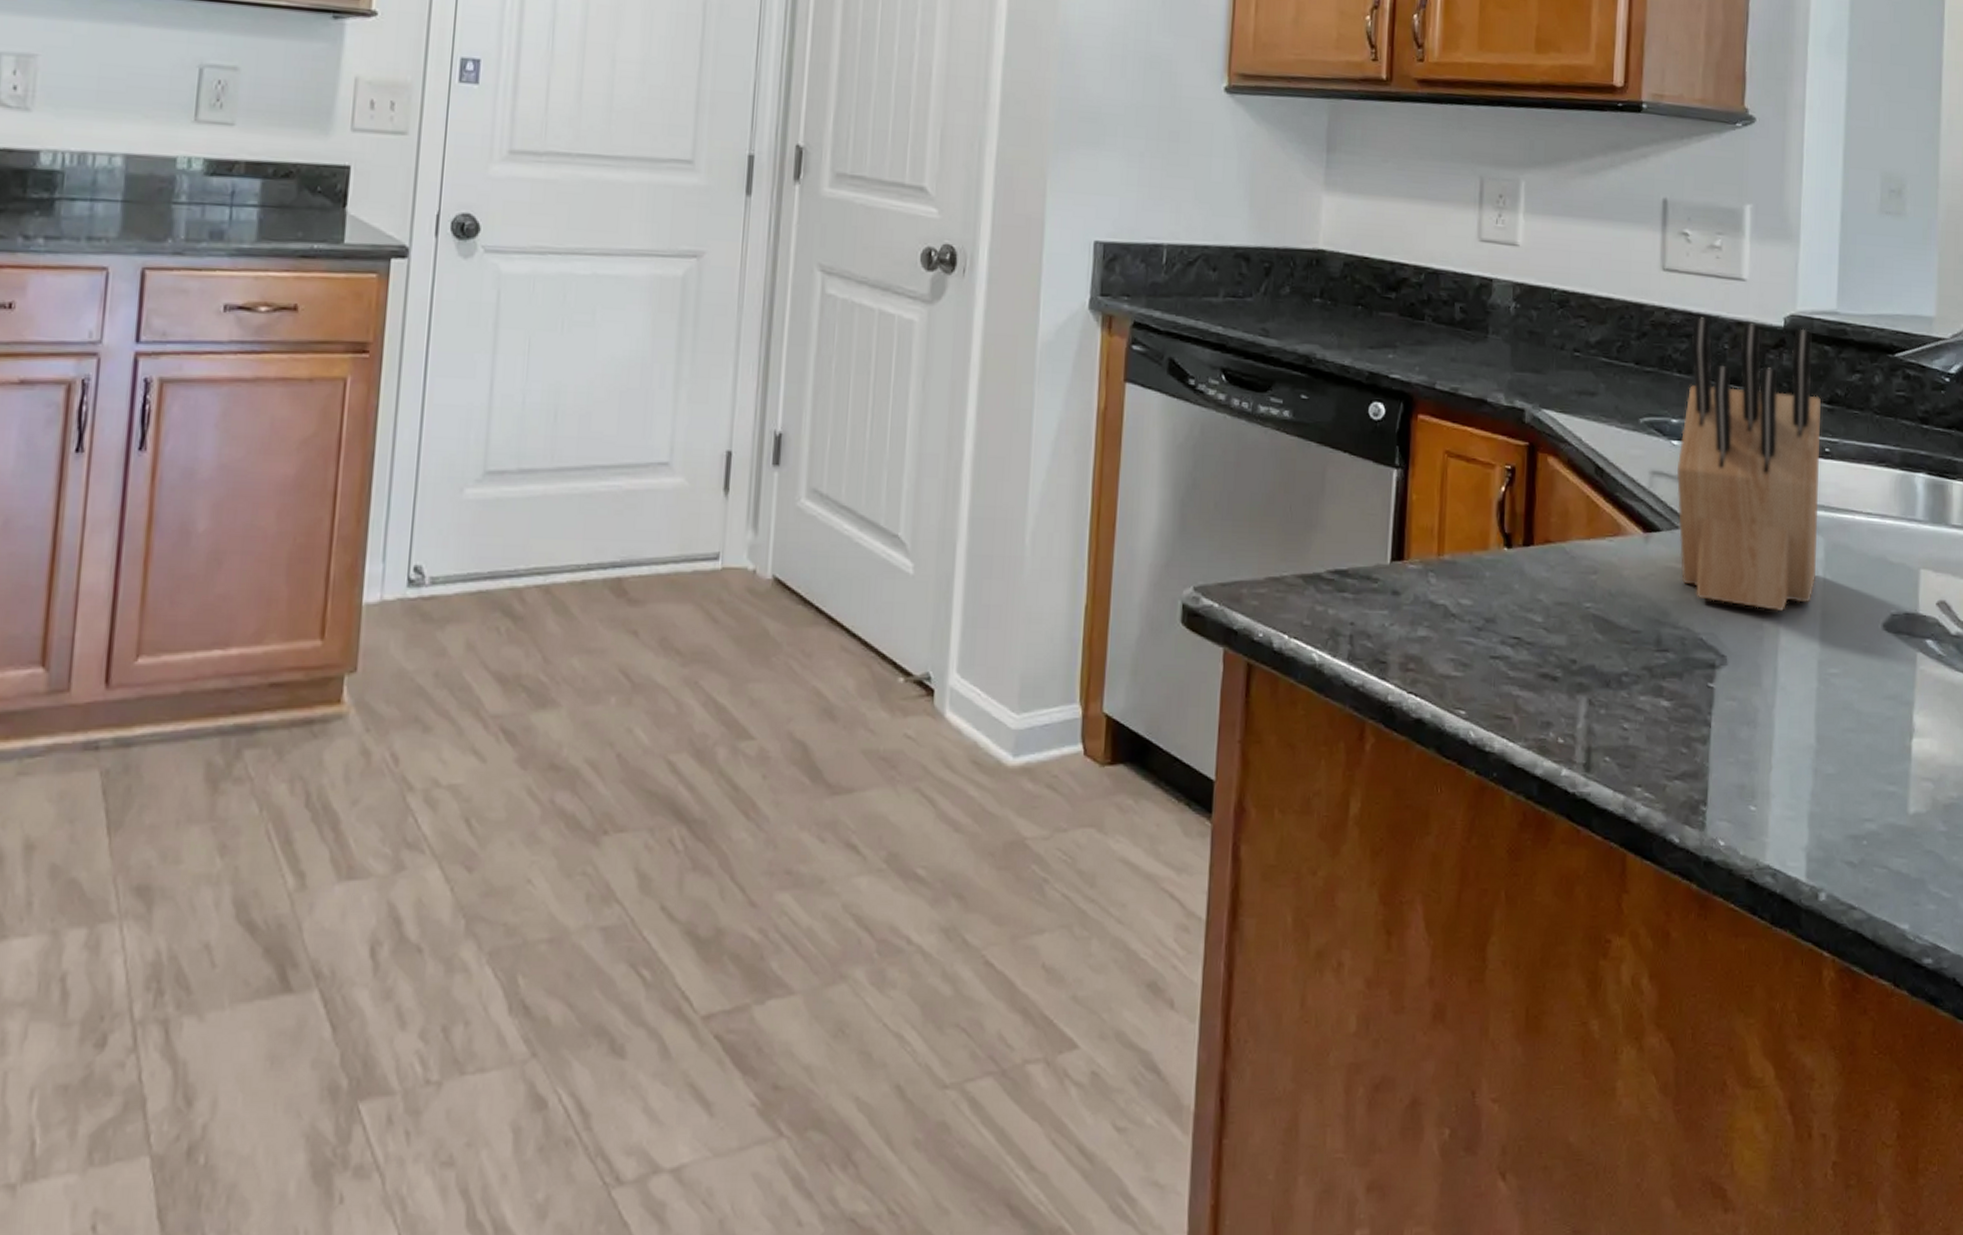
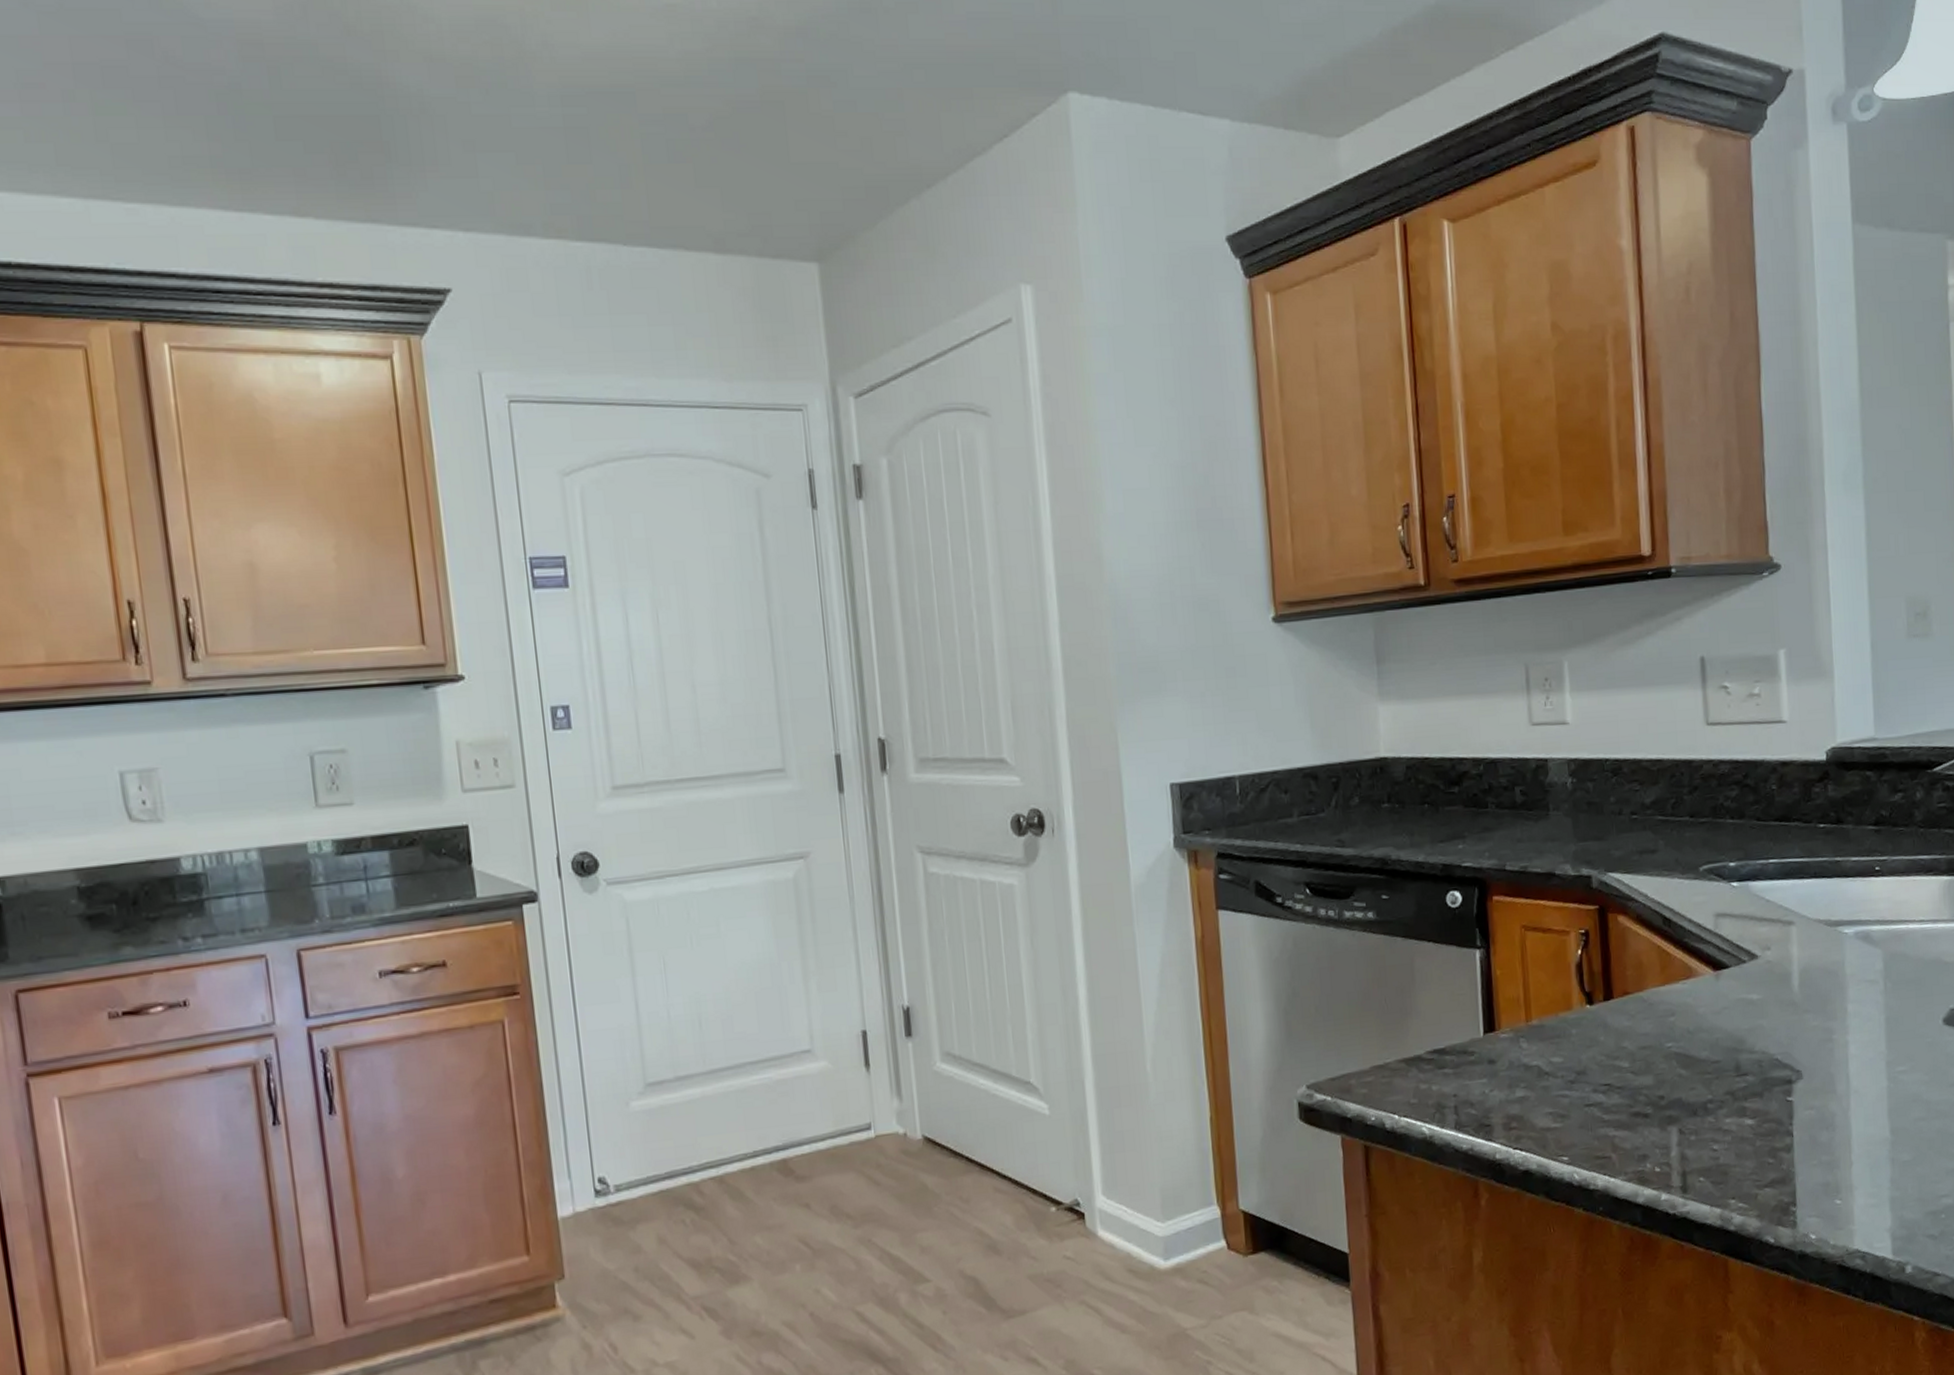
knife block: present [1676,317,1821,612] -> none [1738,758,1878,1024]

